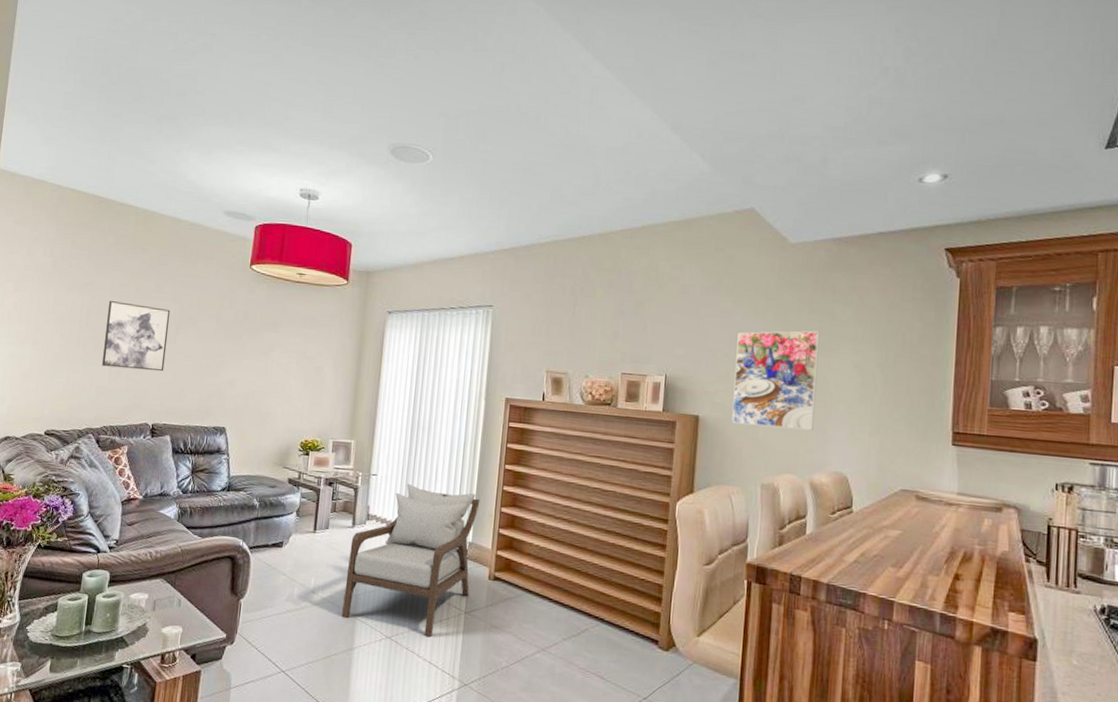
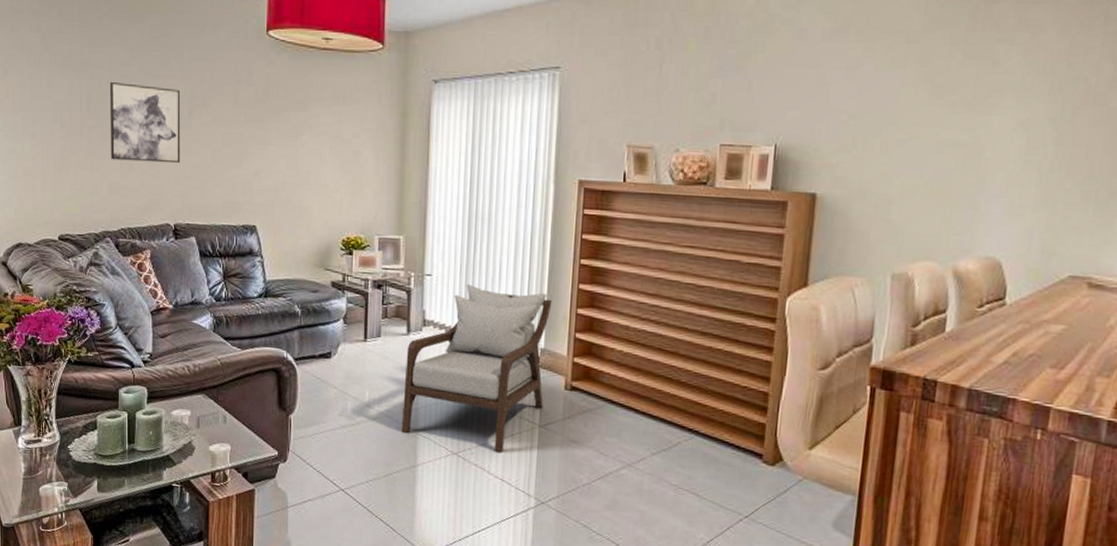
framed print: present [731,330,820,431] -> none [857,80,976,208]

